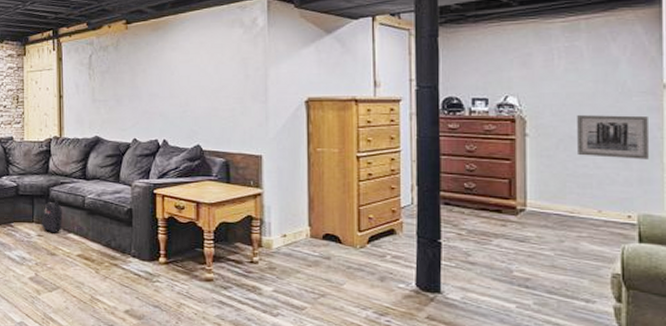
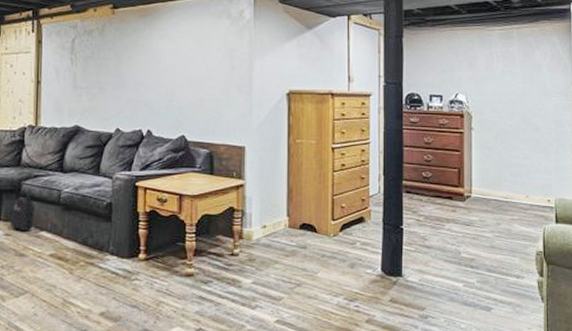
wall art: present [577,115,648,160] -> none [511,112,562,151]

